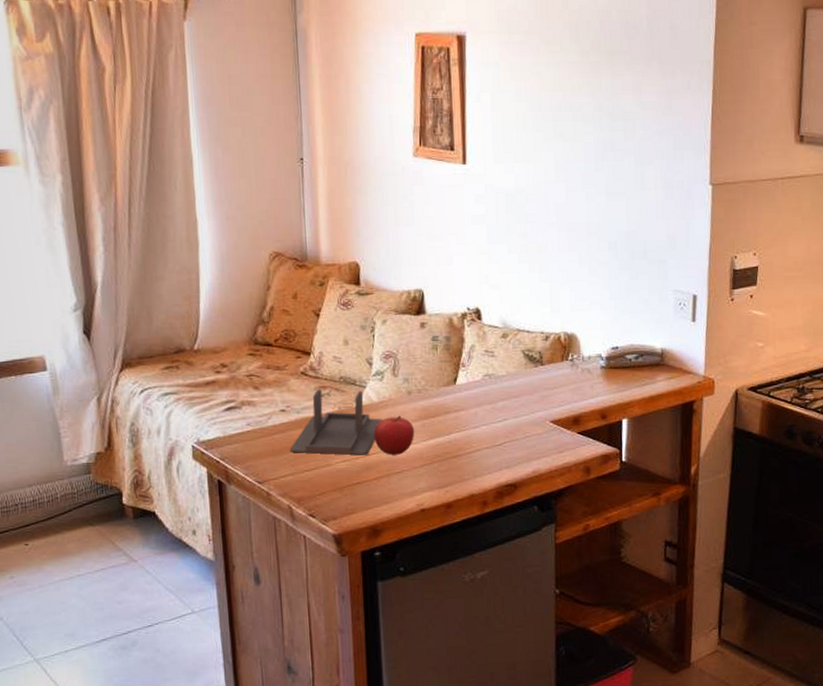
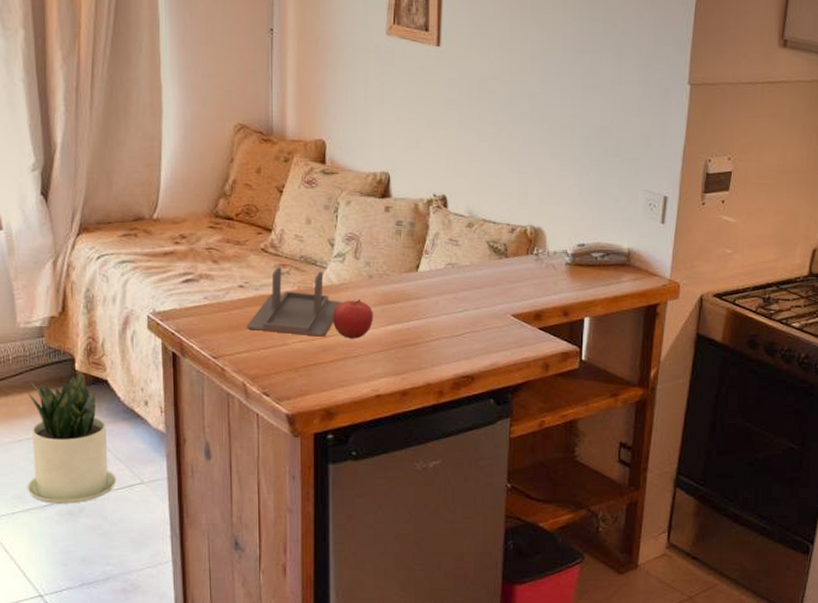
planter: none [75,505,168,639] -> present [26,371,117,504]

